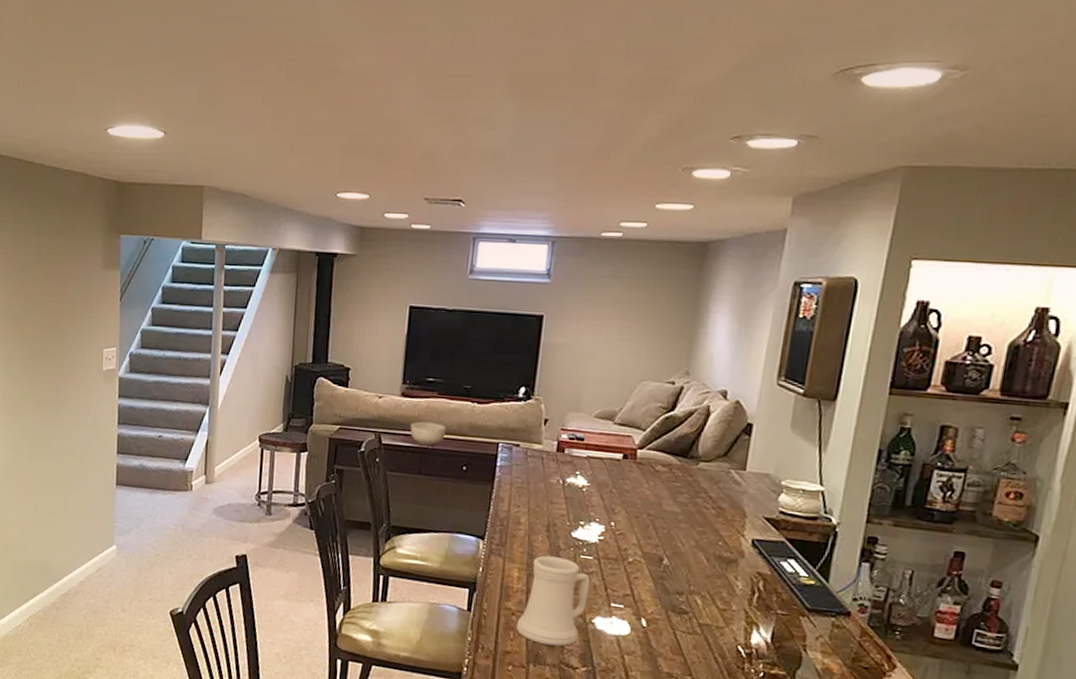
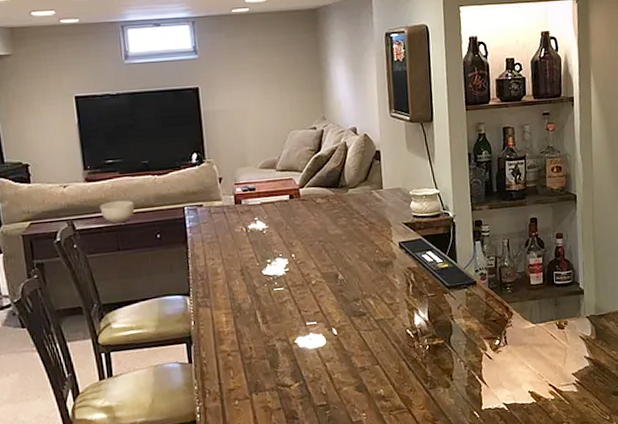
beer mug: present [516,555,590,647] -> none [233,294,288,375]

